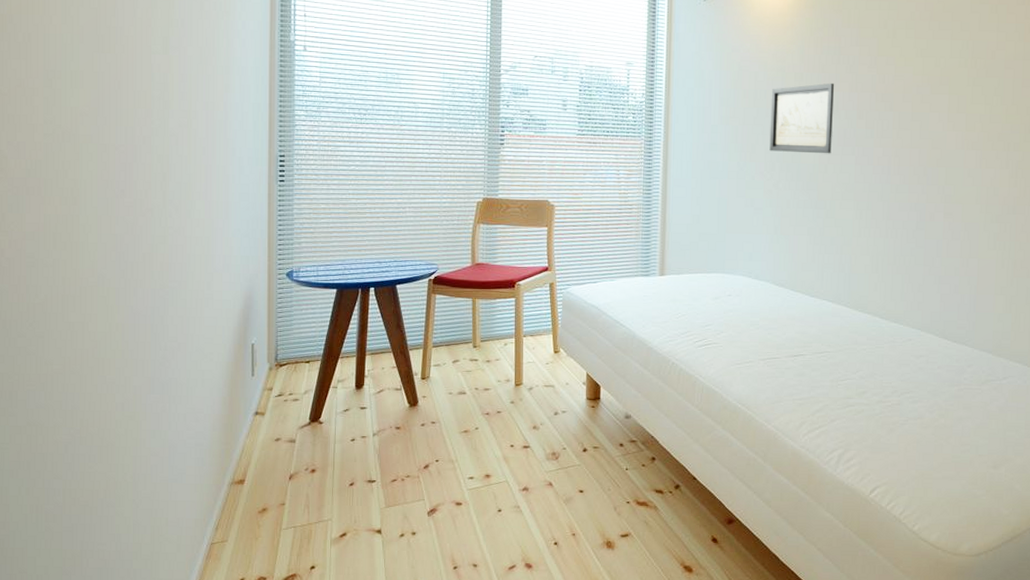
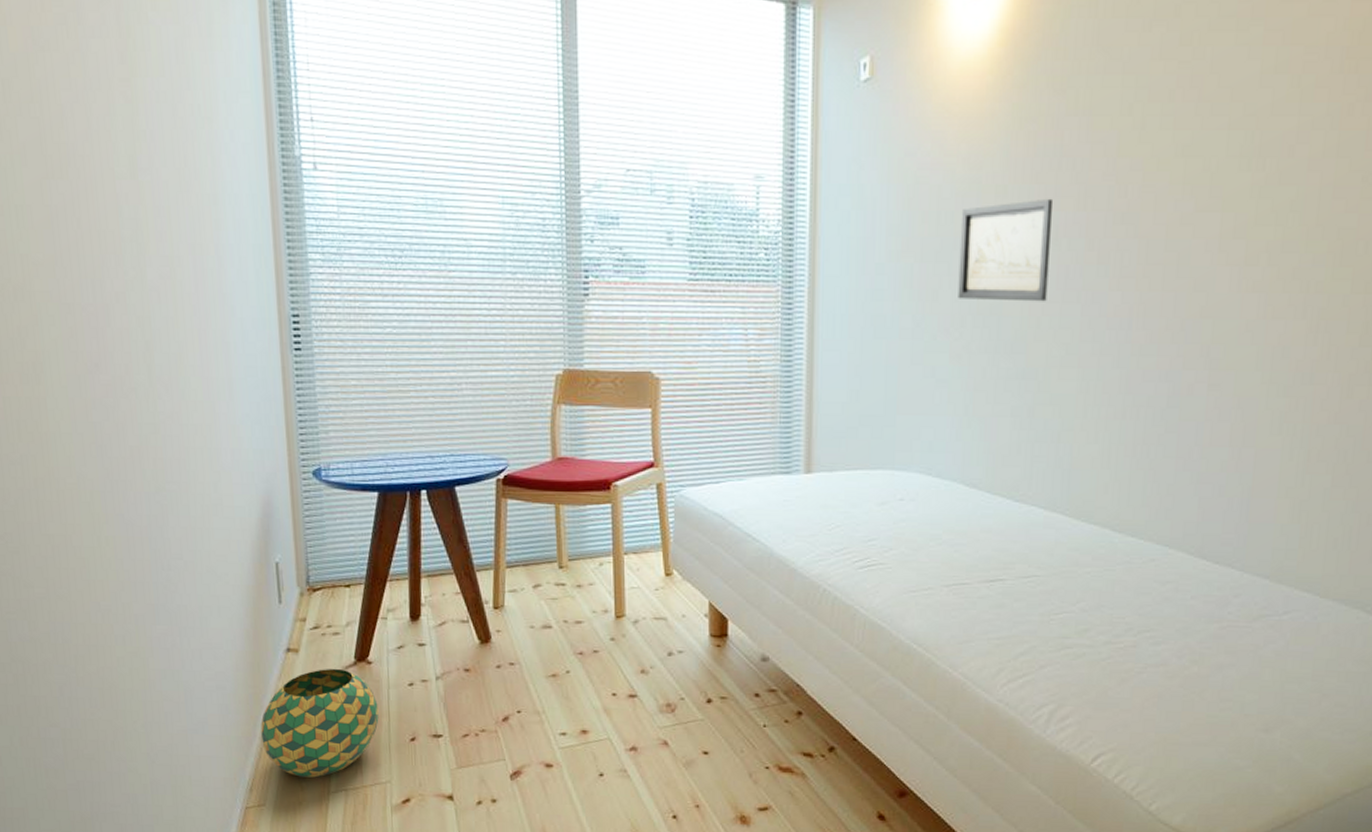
decorative ball: none [229,428,326,517] -> present [260,669,379,778]

